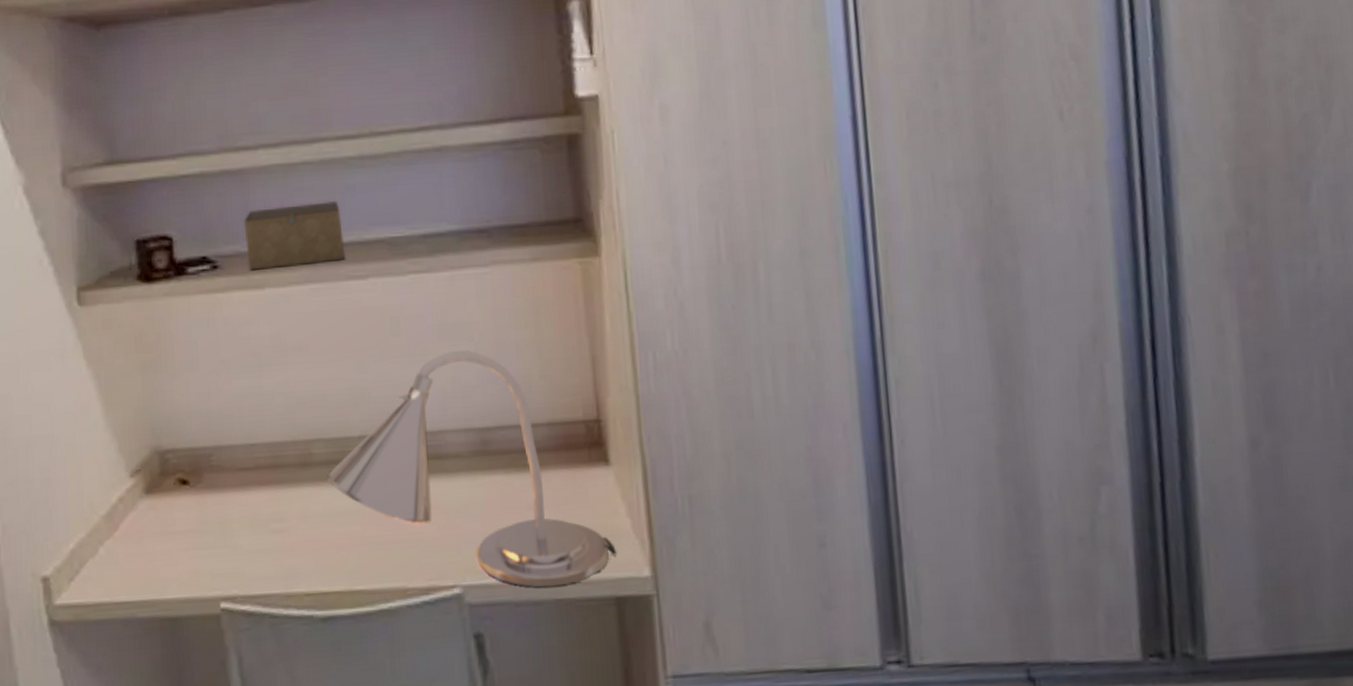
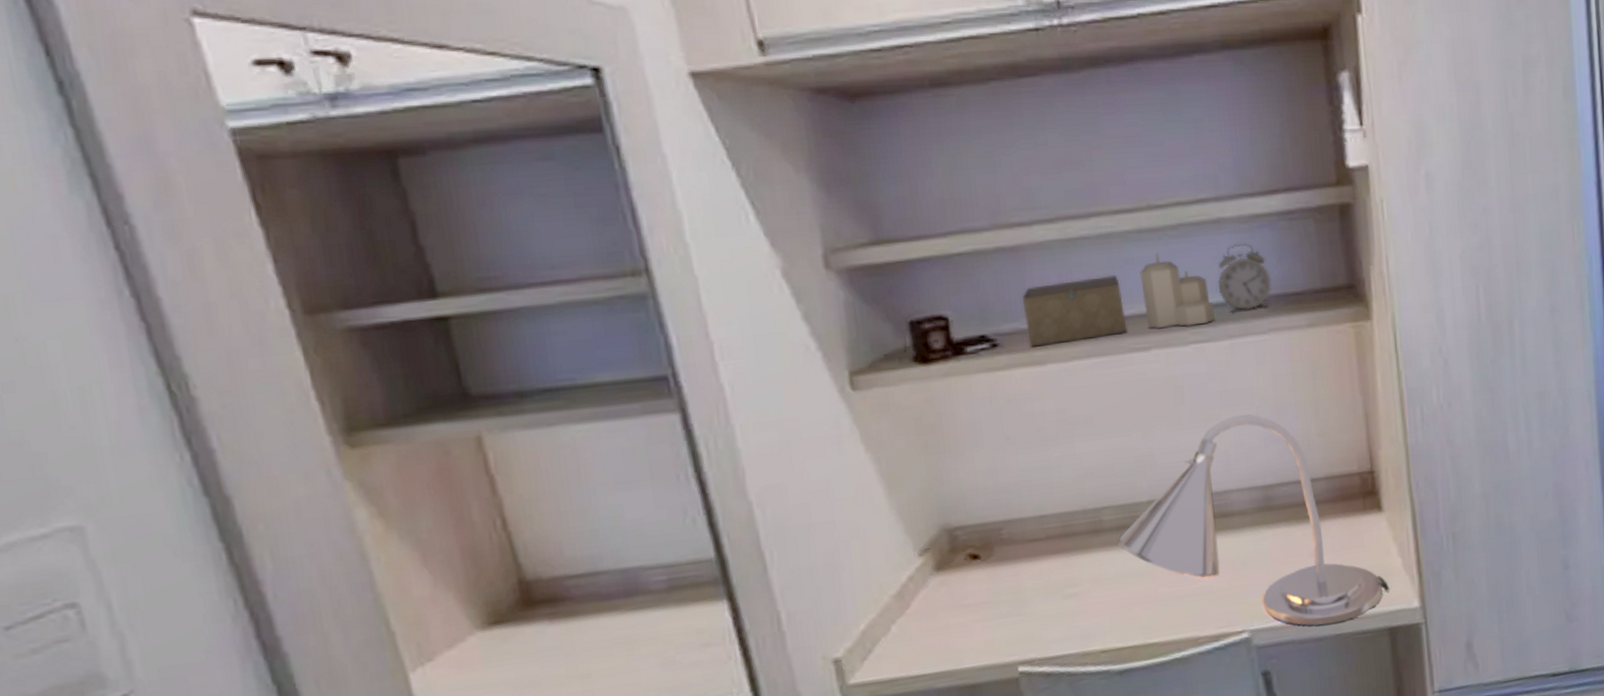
candle: none [360,181,434,256] -> present [1140,254,1215,328]
alarm clock: none [438,172,494,243] -> present [1217,243,1271,313]

